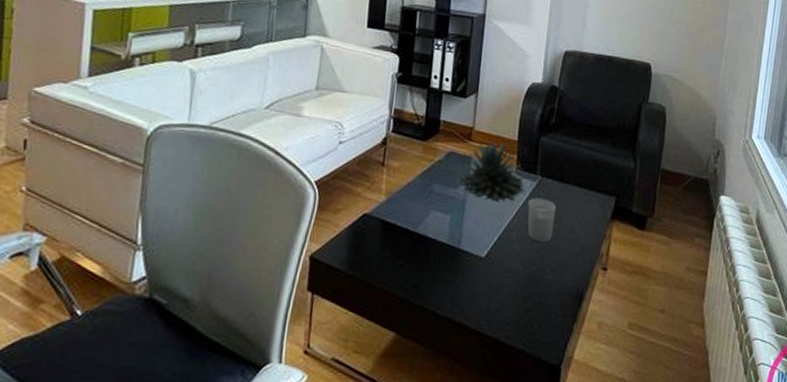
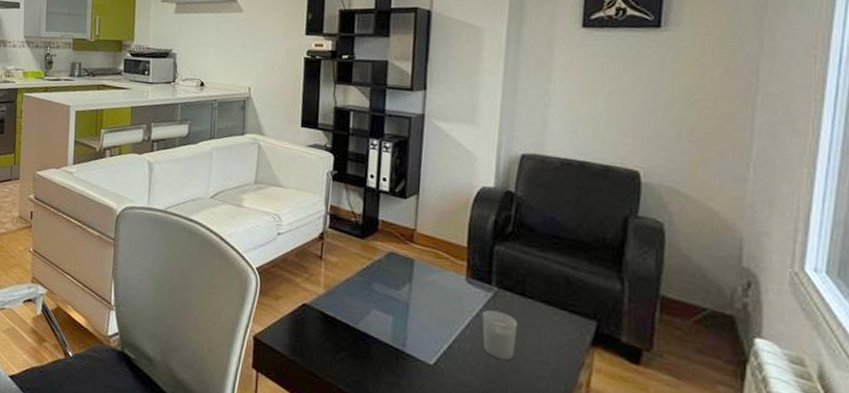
succulent plant: present [461,142,526,200] -> none [404,245,479,310]

